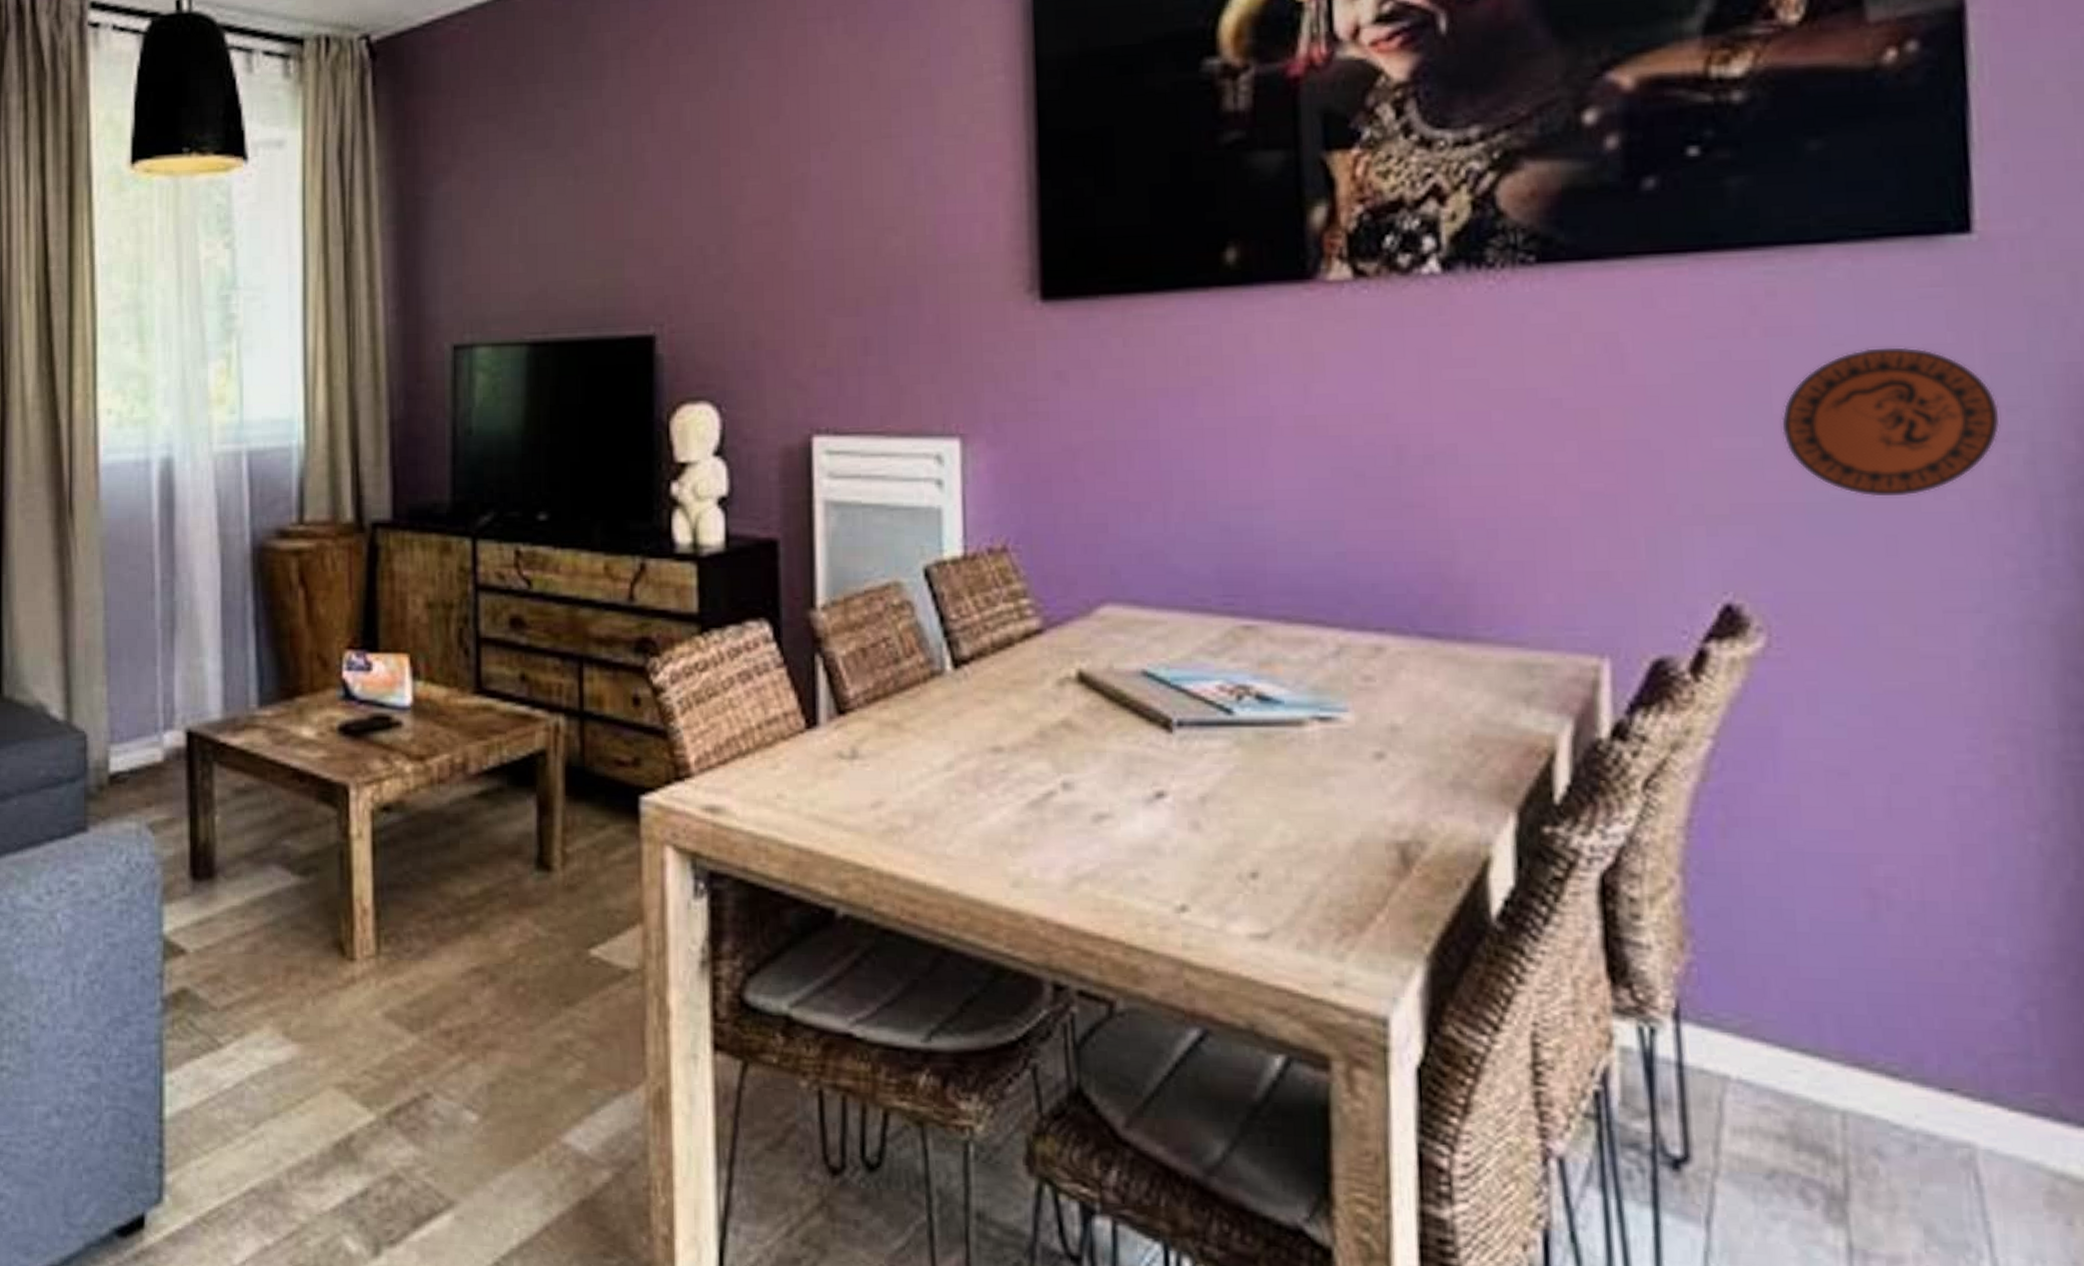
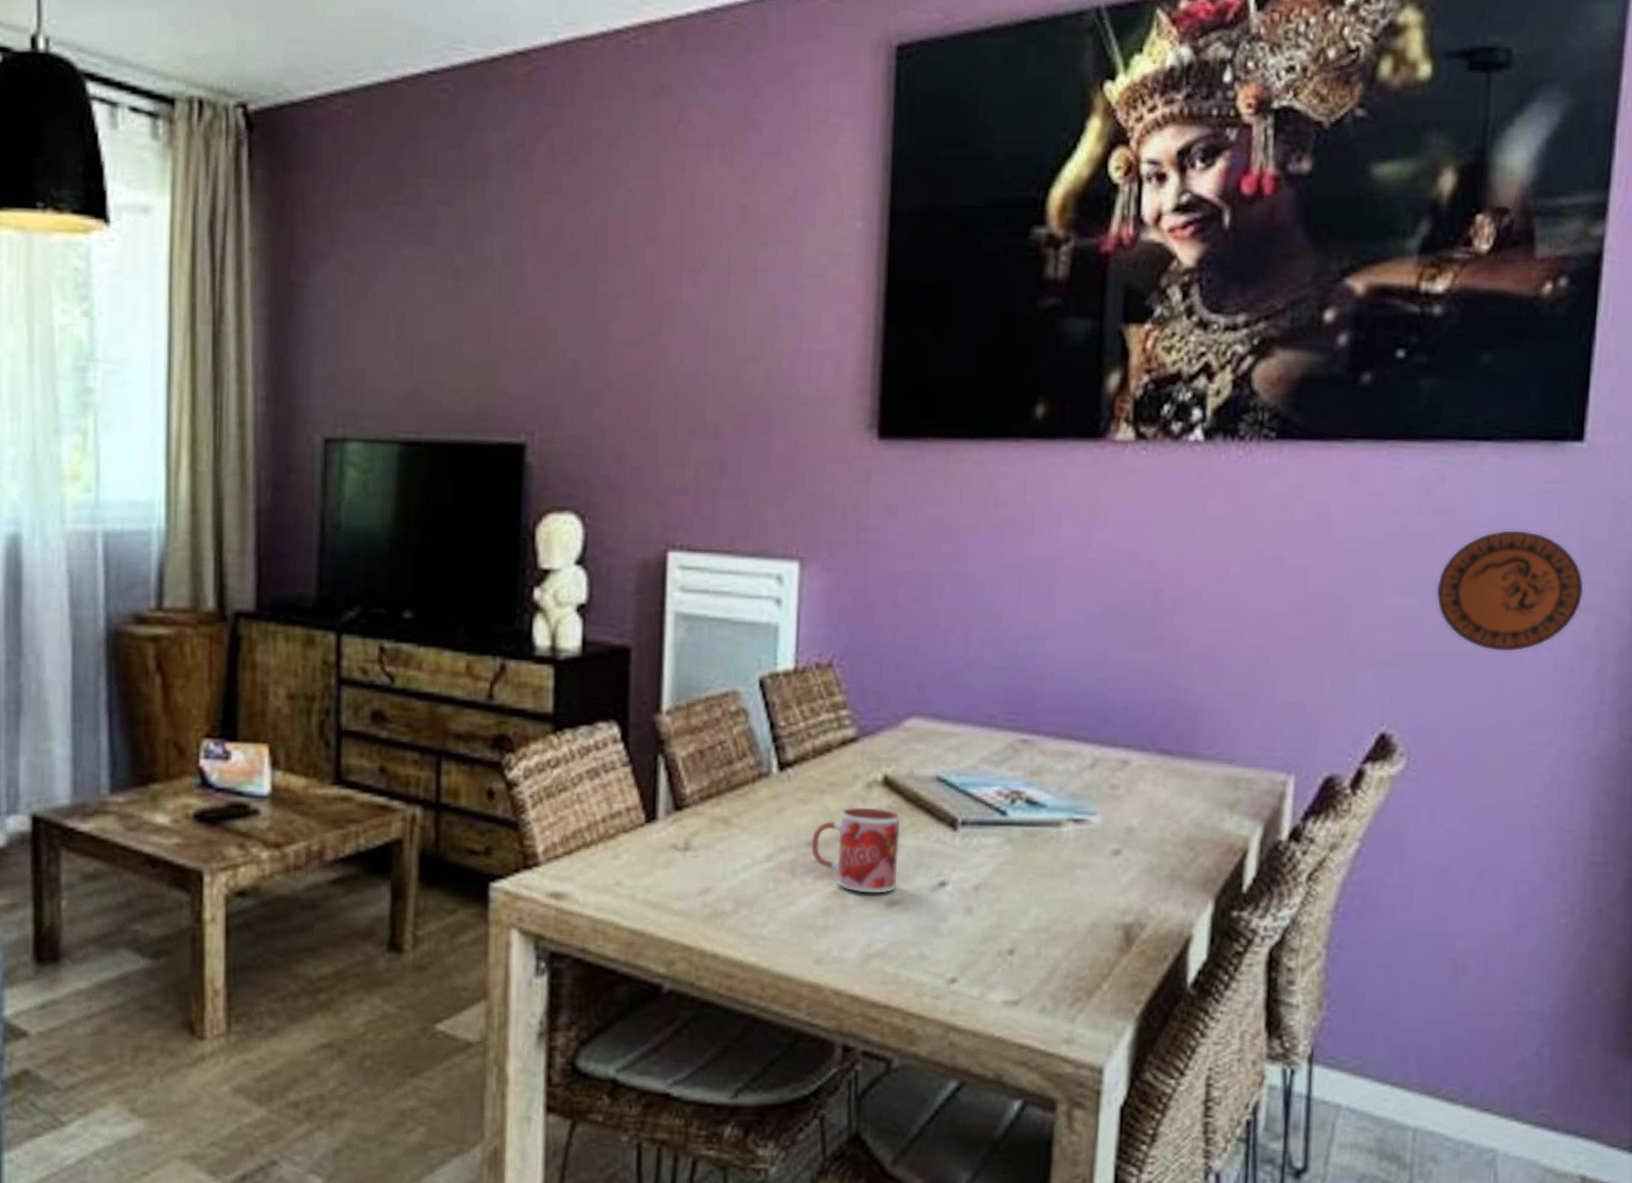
mug: none [997,707,1104,806] -> present [811,807,900,894]

